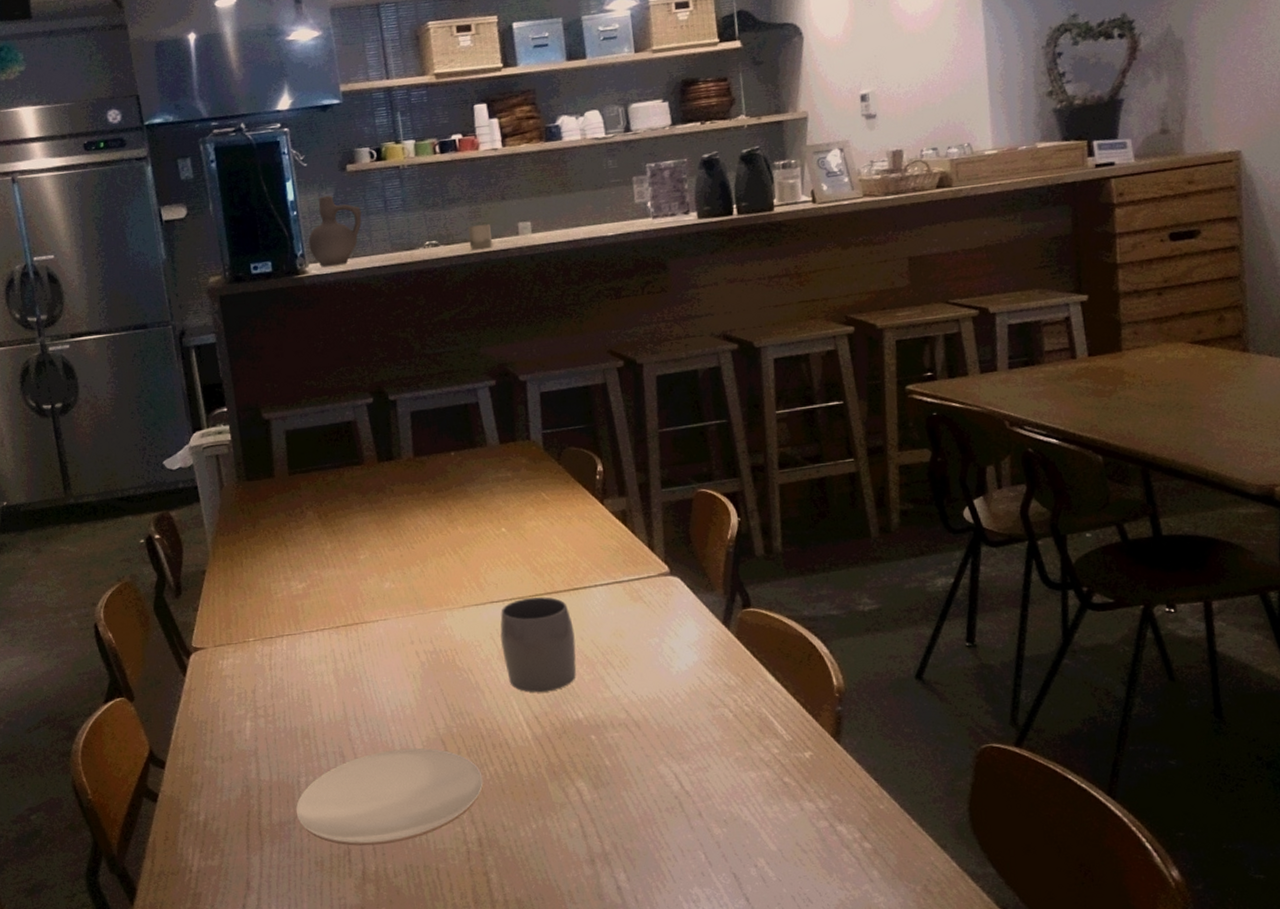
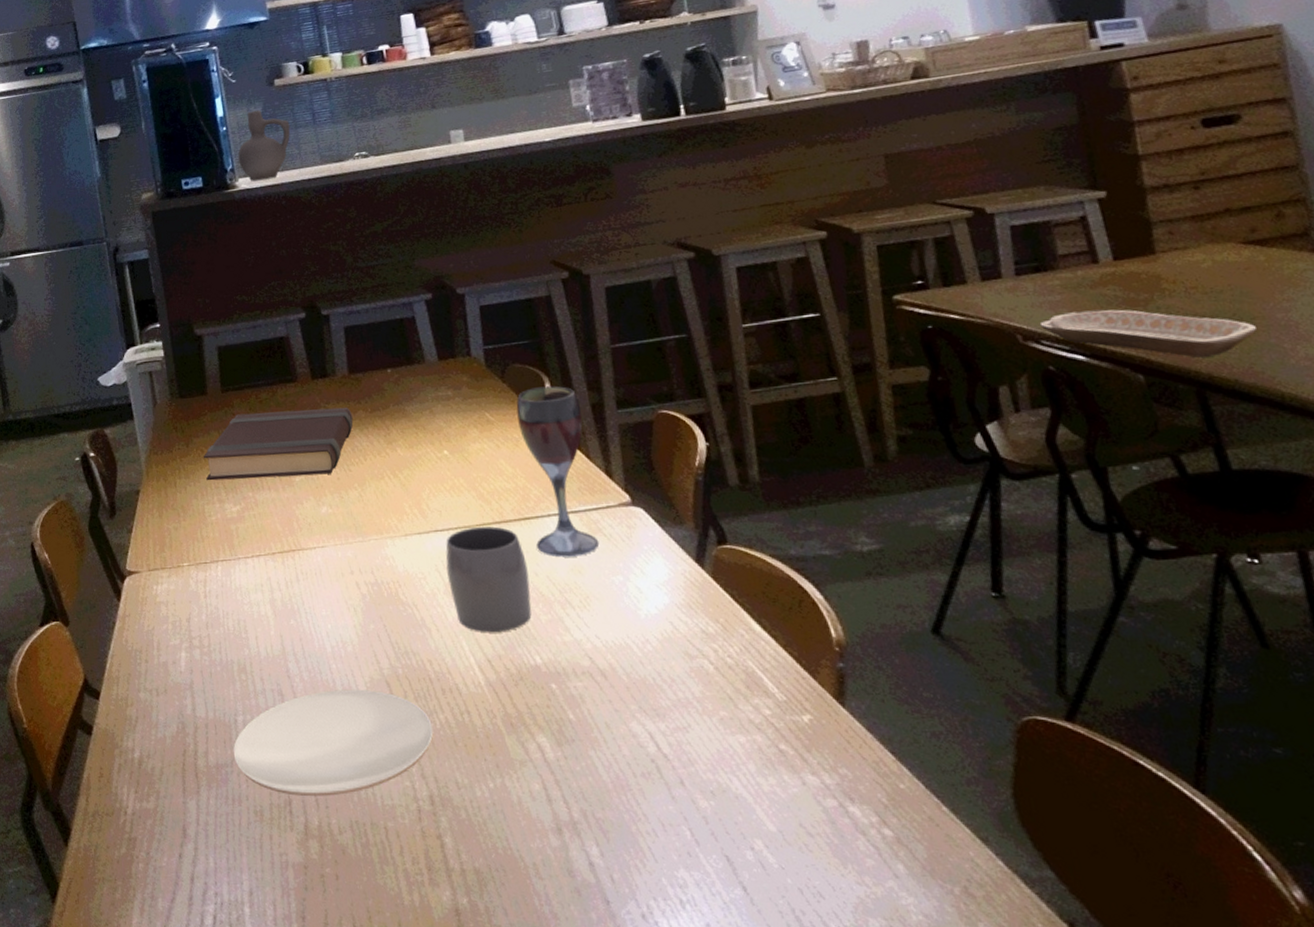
book: none [270,488,417,560] -> present [204,407,354,481]
cup: present [467,223,492,251] -> none [397,132,424,161]
cup: none [570,467,640,623] -> present [516,385,600,558]
tray: none [1024,399,1194,441] -> present [1039,309,1258,358]

